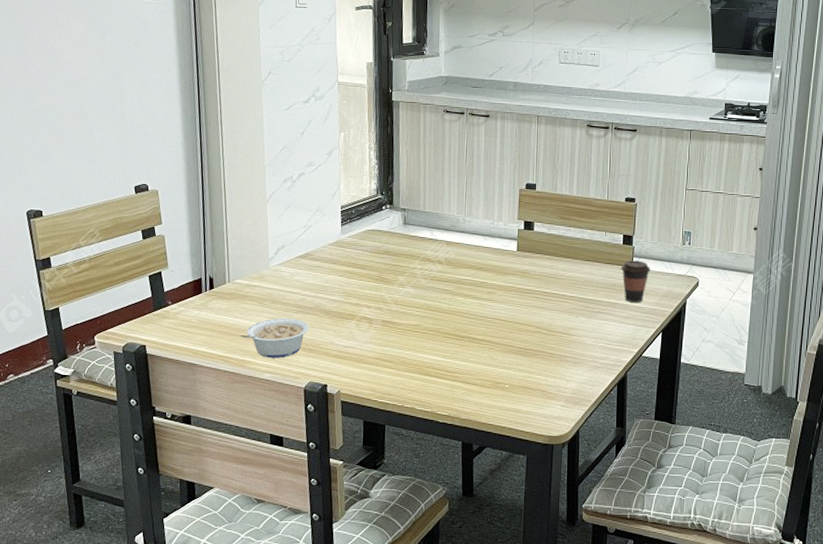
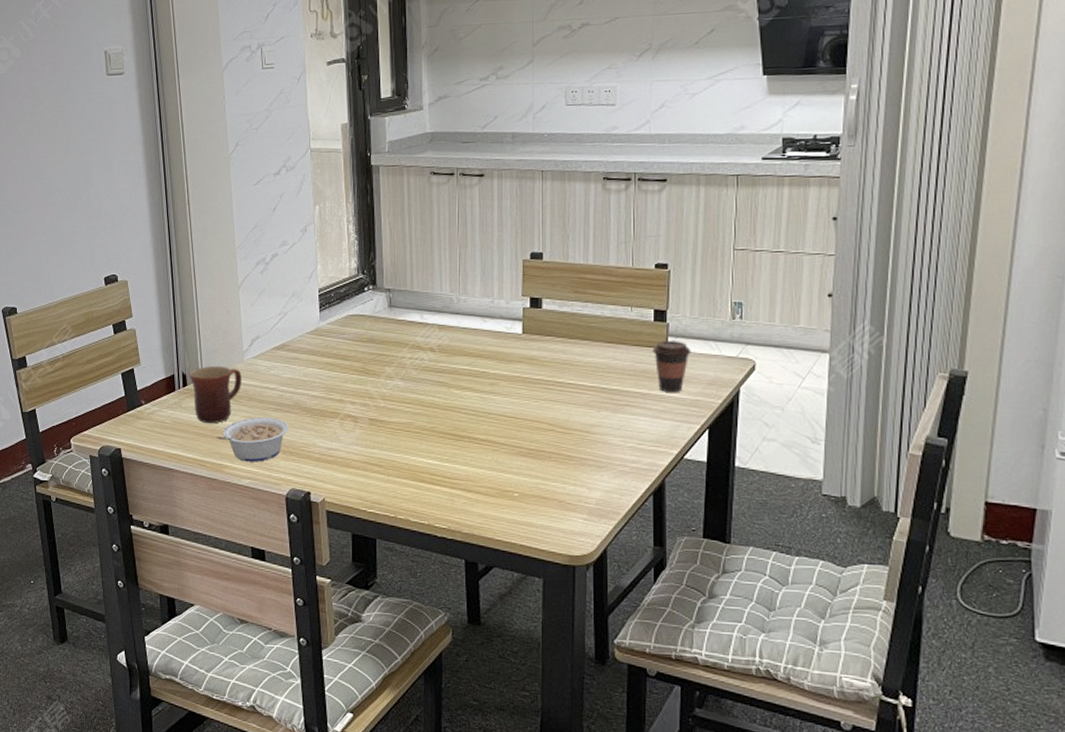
mug: none [215,271,267,324] -> present [188,366,242,424]

